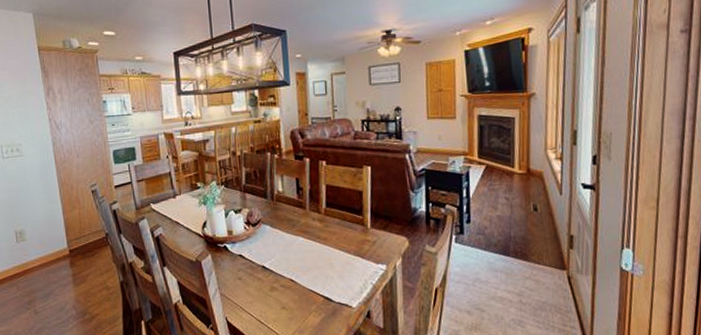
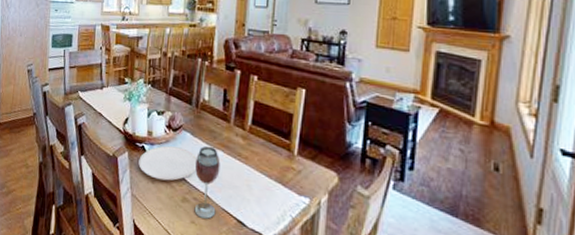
plate: none [223,241,280,275] -> present [138,145,198,181]
wineglass: none [277,234,304,302] -> present [194,146,220,219]

